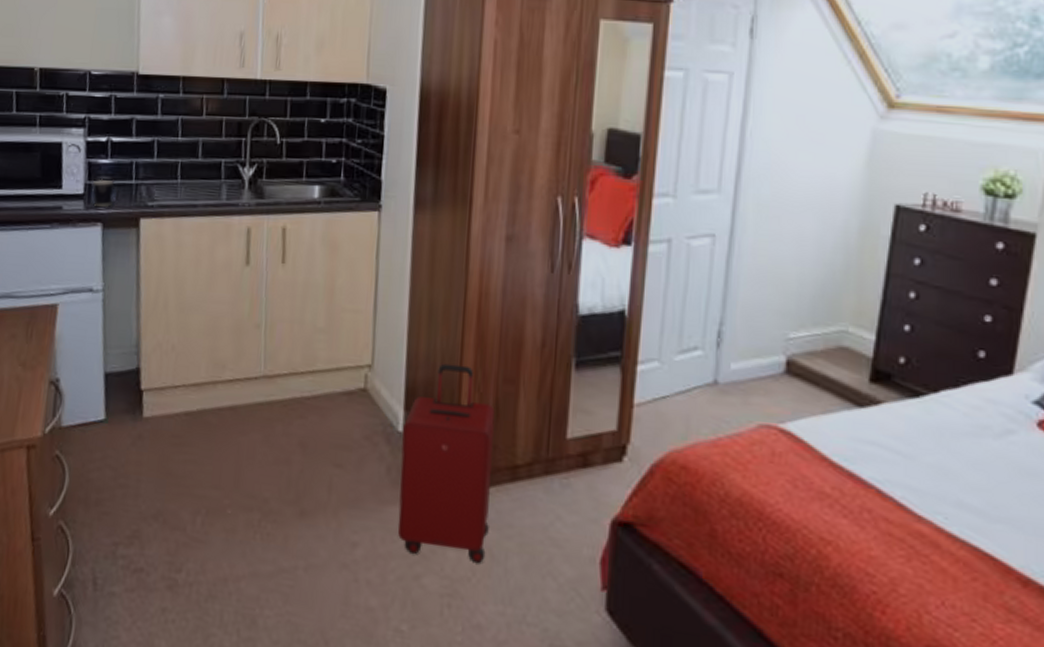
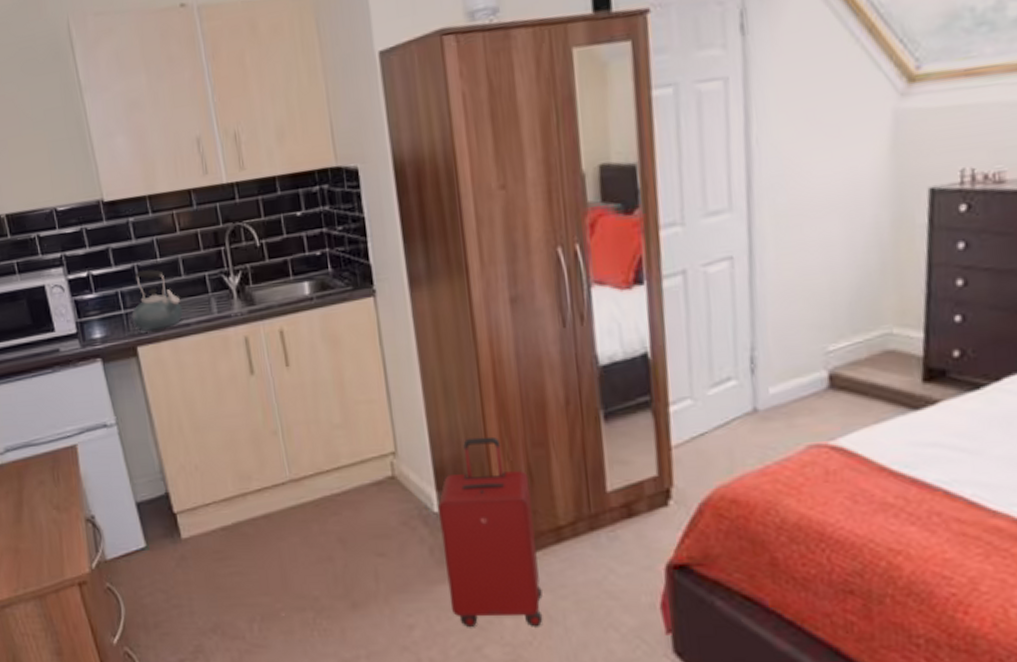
mug: present [92,179,119,208] -> none [82,314,112,343]
kettle: none [141,145,193,206] -> present [131,269,183,331]

